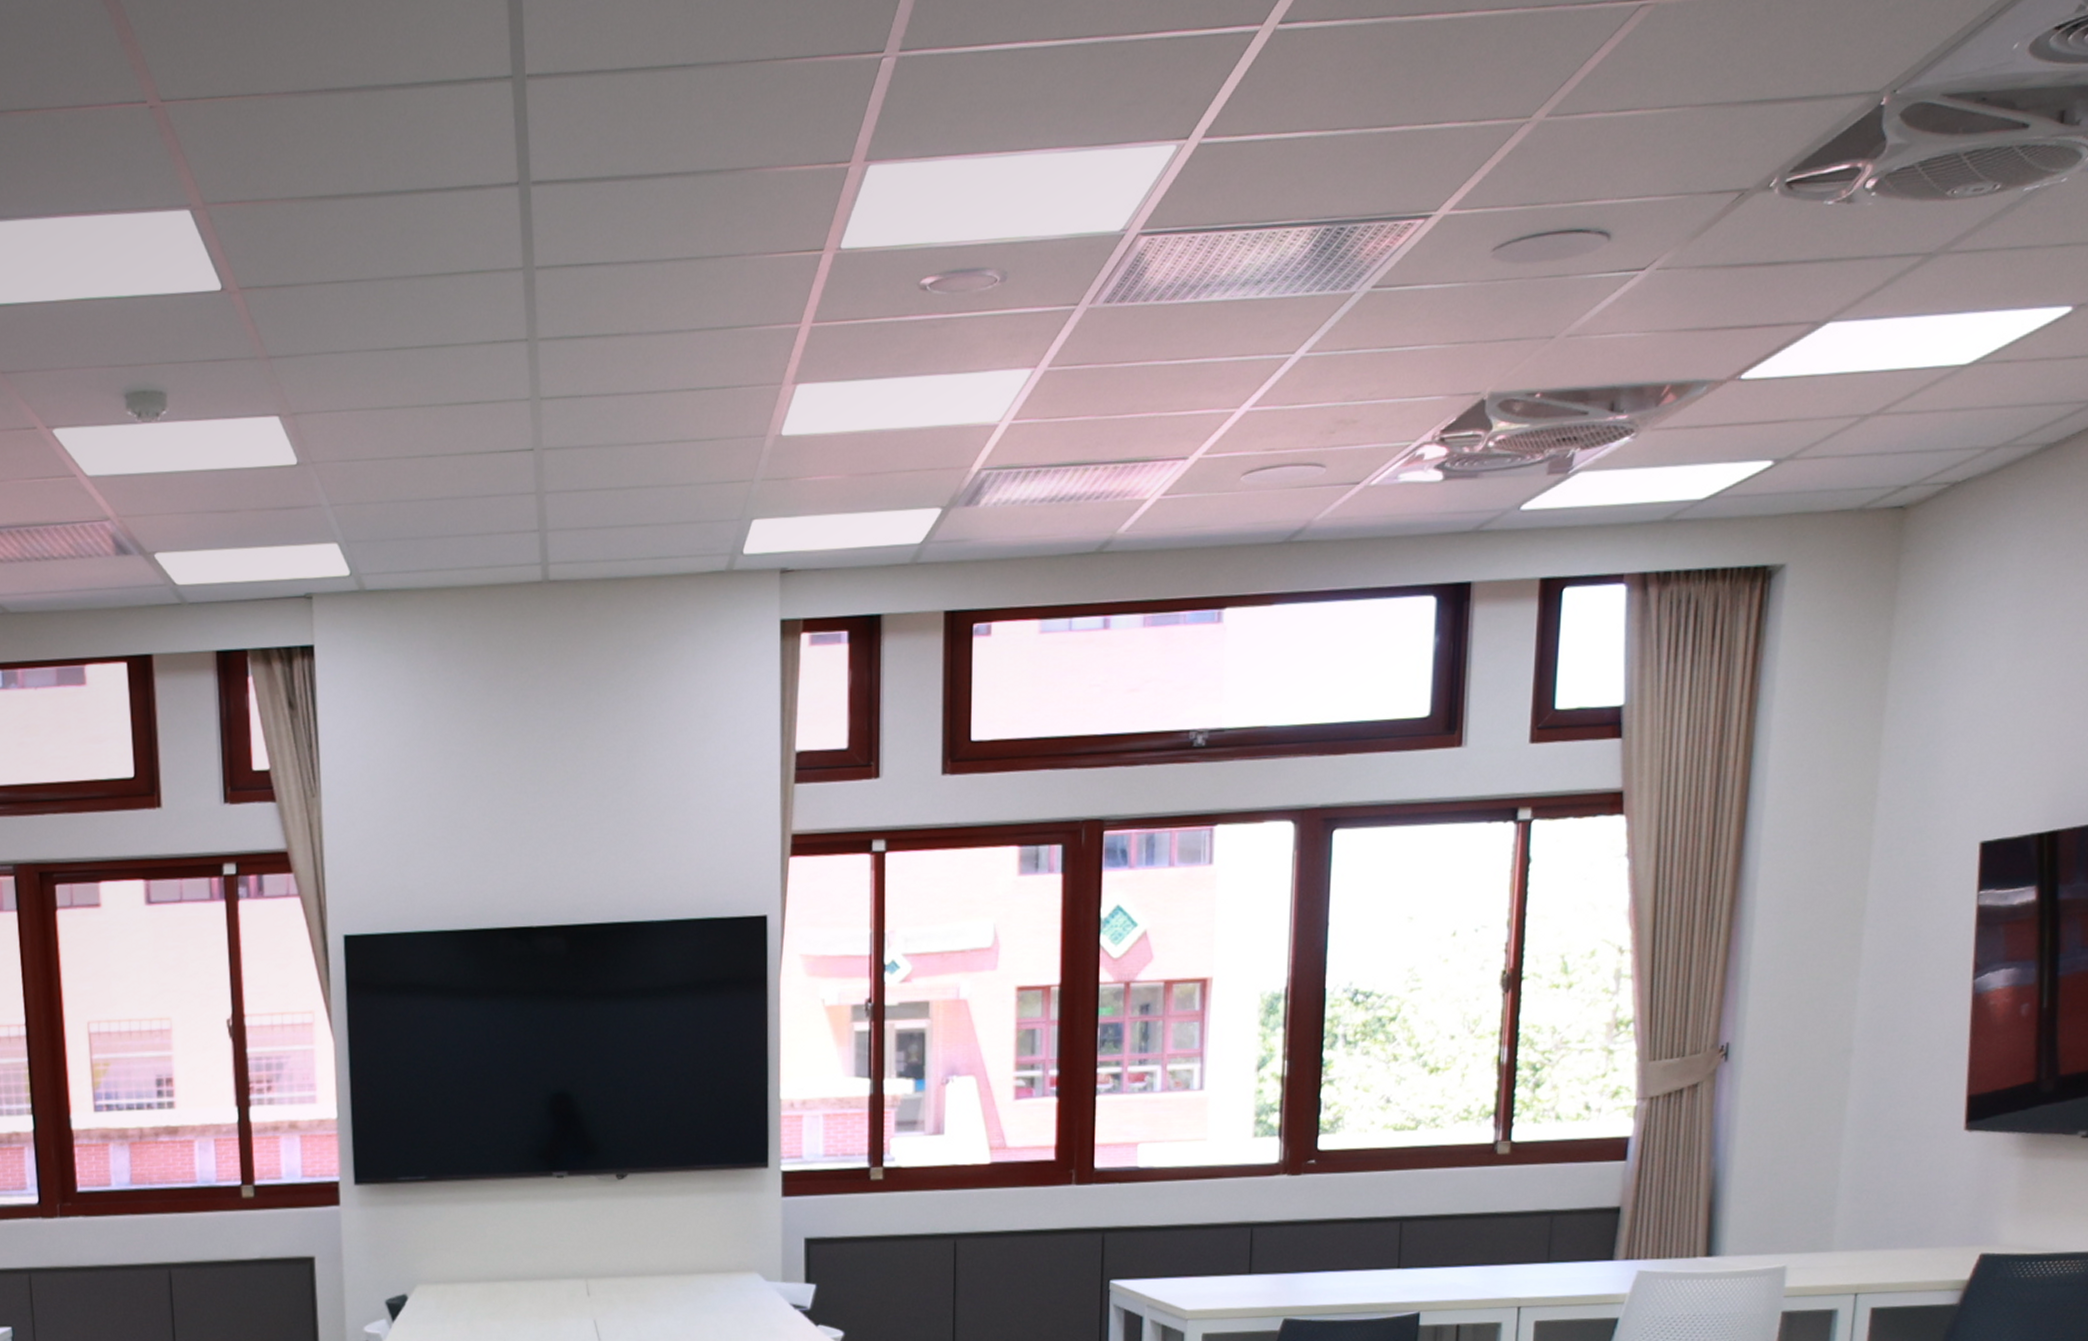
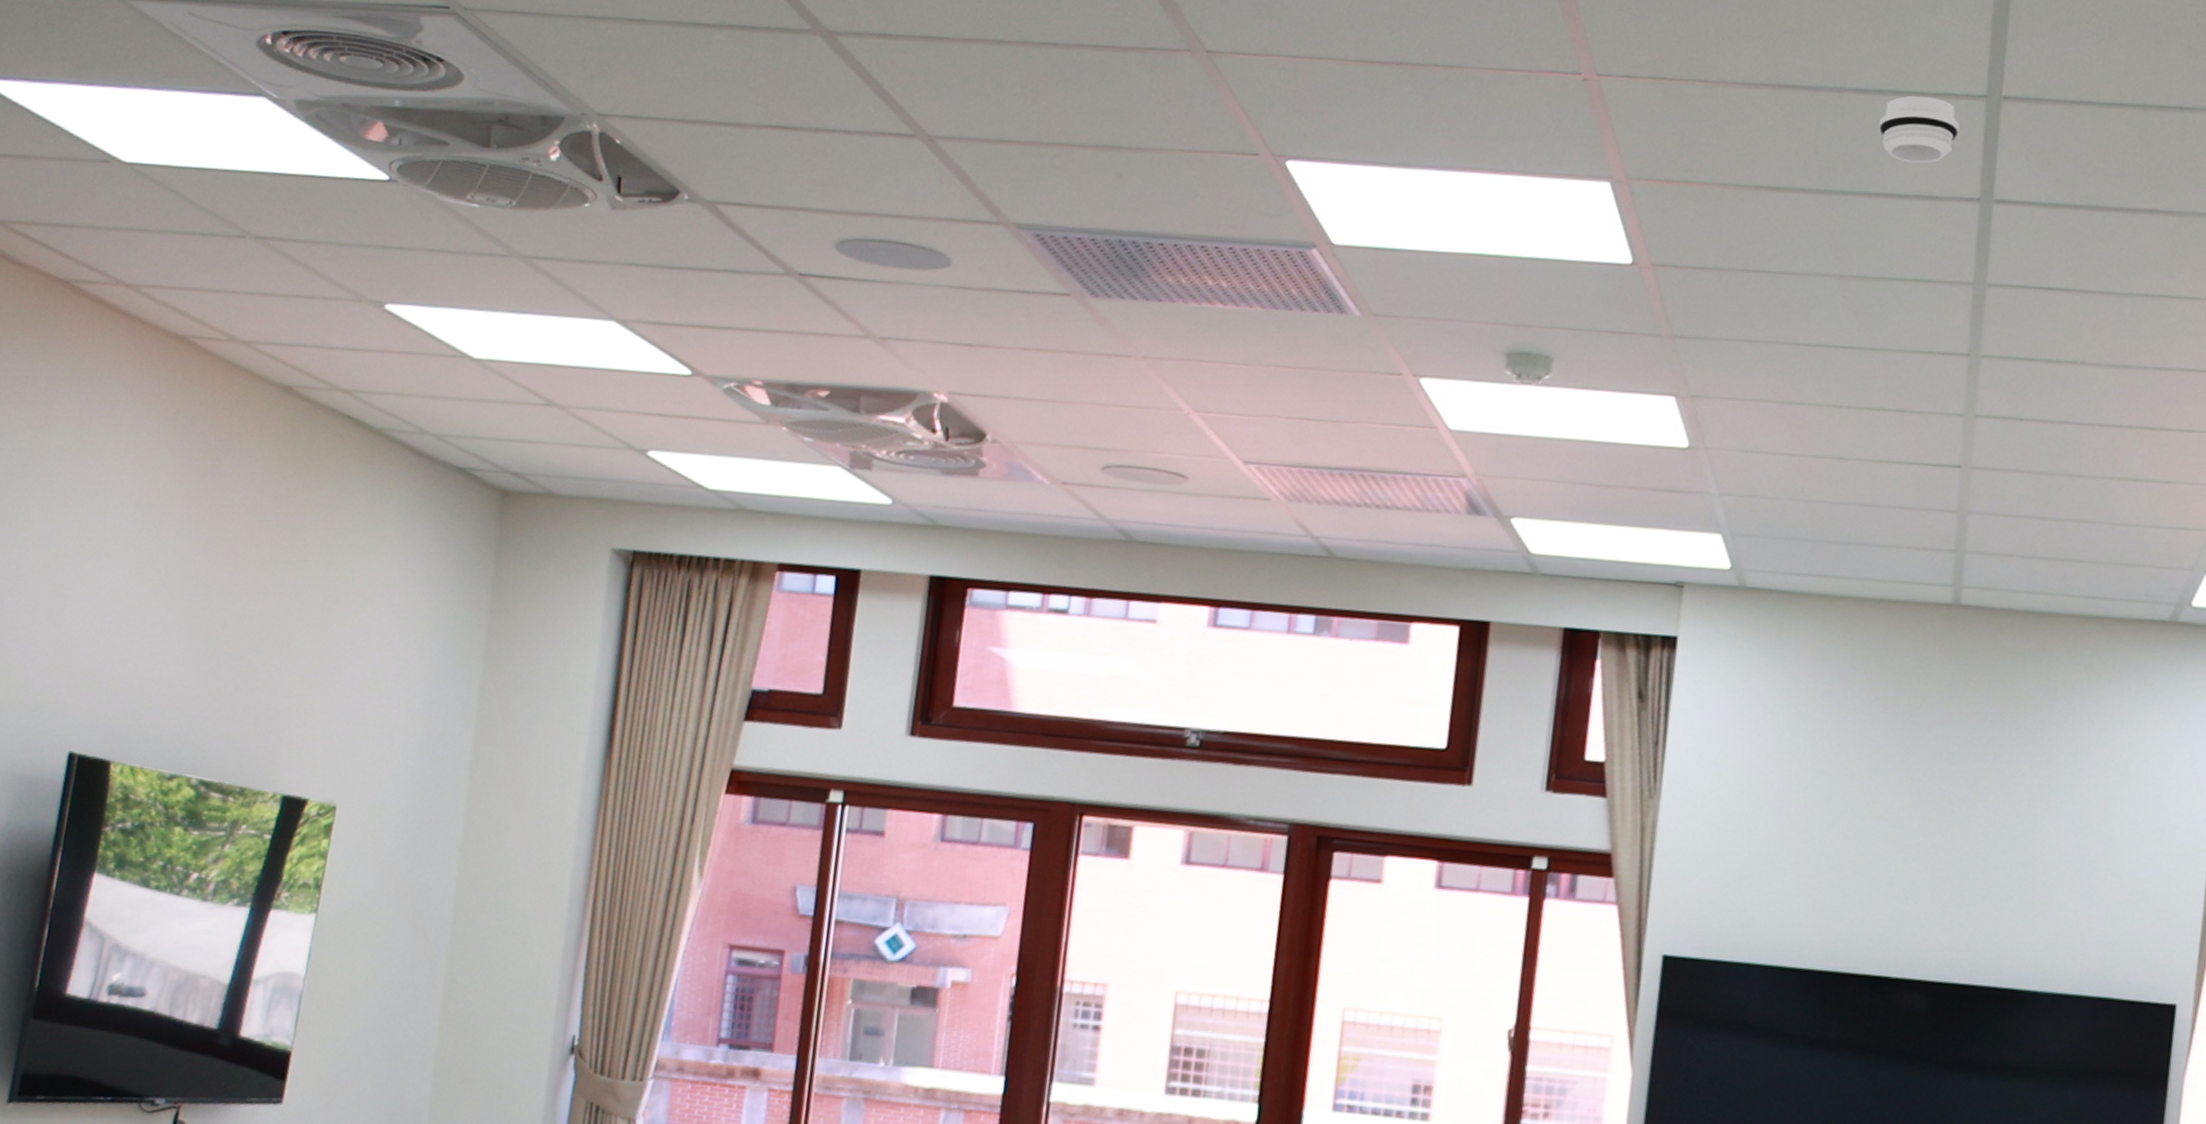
smoke detector: none [419,83,492,154] -> present [1878,95,1960,164]

